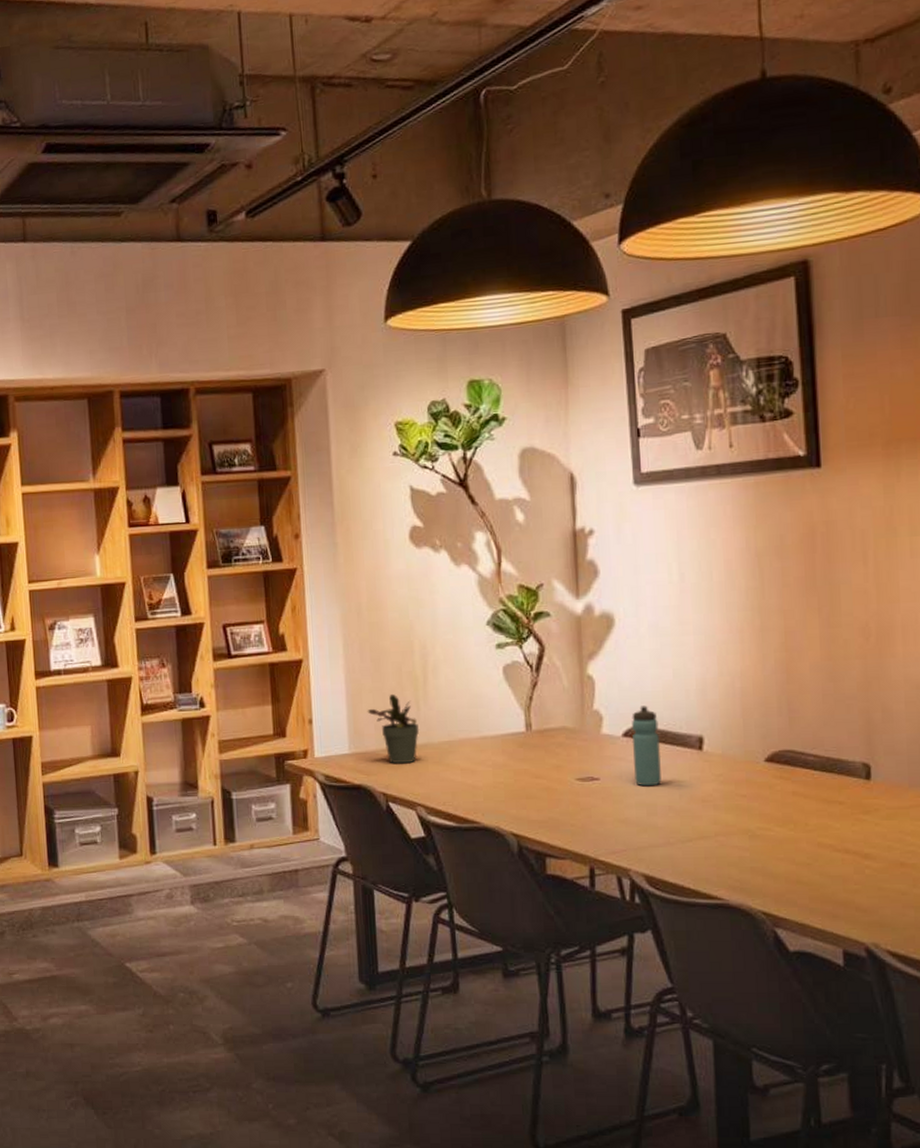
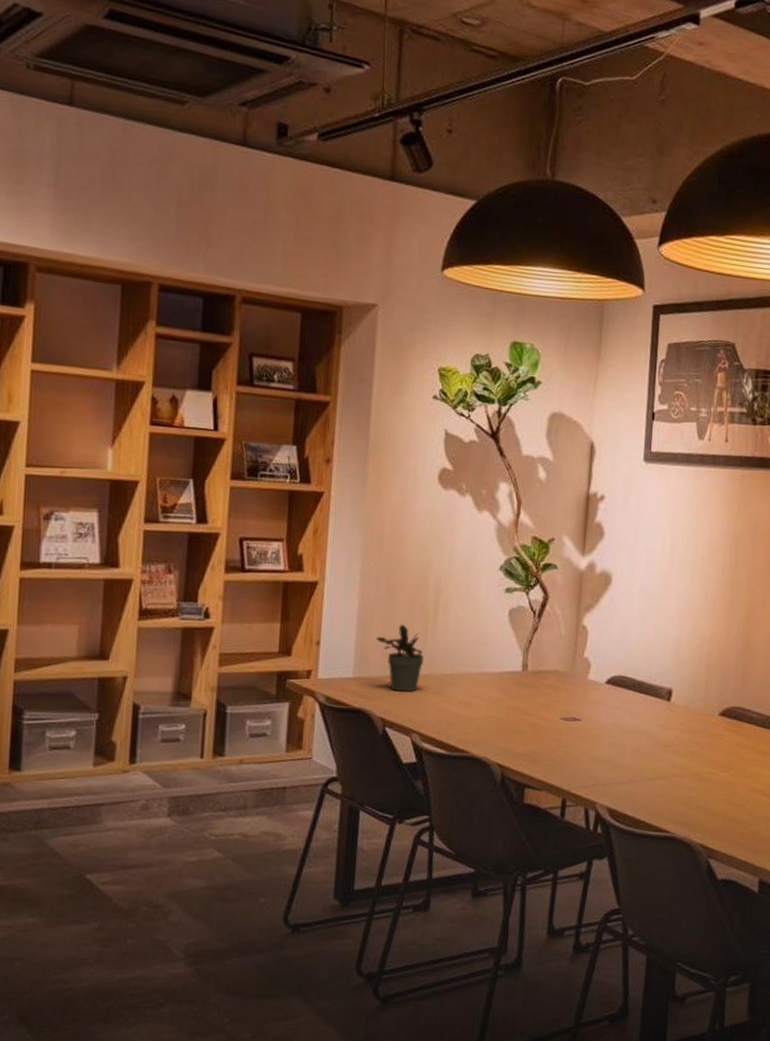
water bottle: present [632,705,662,787] -> none [611,657,637,730]

